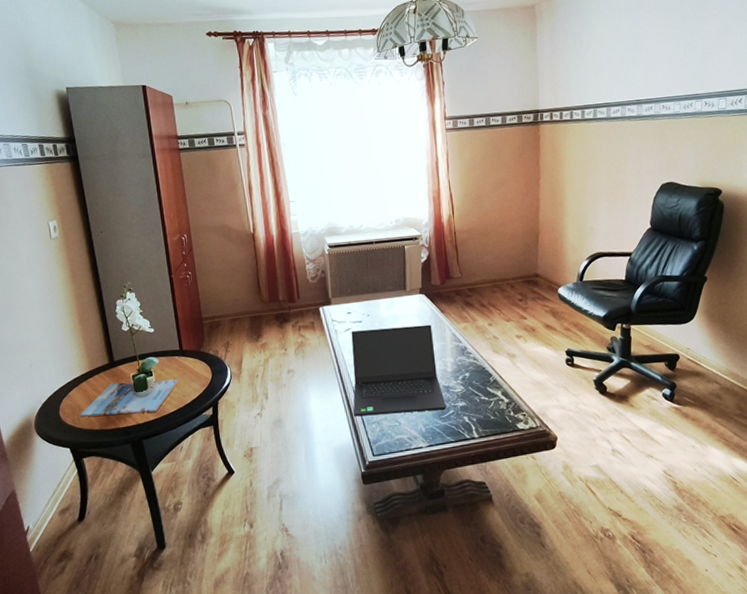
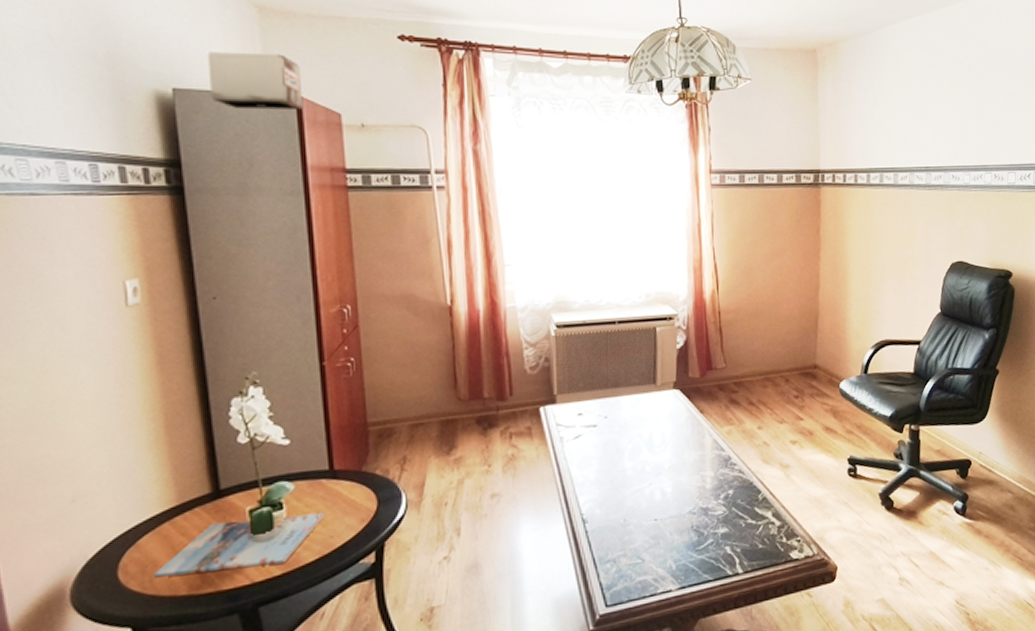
box: none [85,56,148,99] -> present [207,52,304,110]
laptop: present [351,324,446,417] -> none [580,428,703,555]

